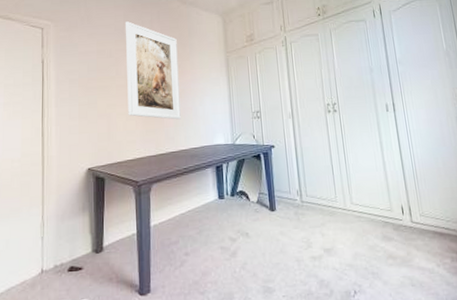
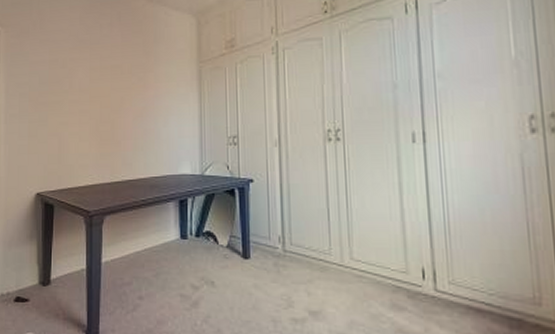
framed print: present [126,21,181,120] -> none [81,25,141,143]

